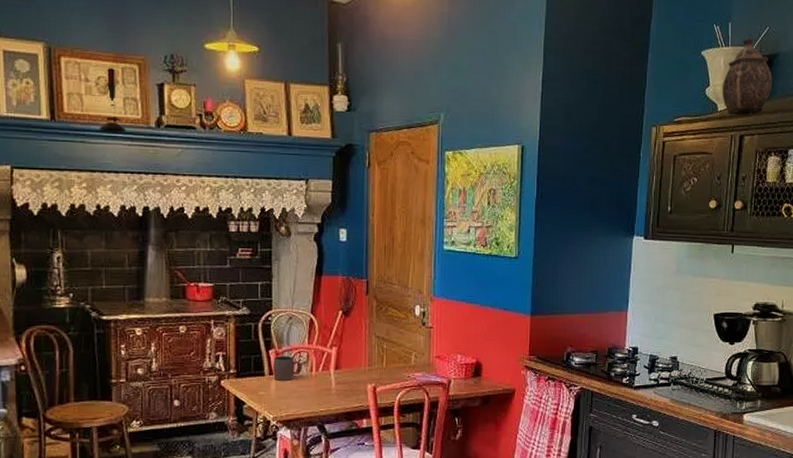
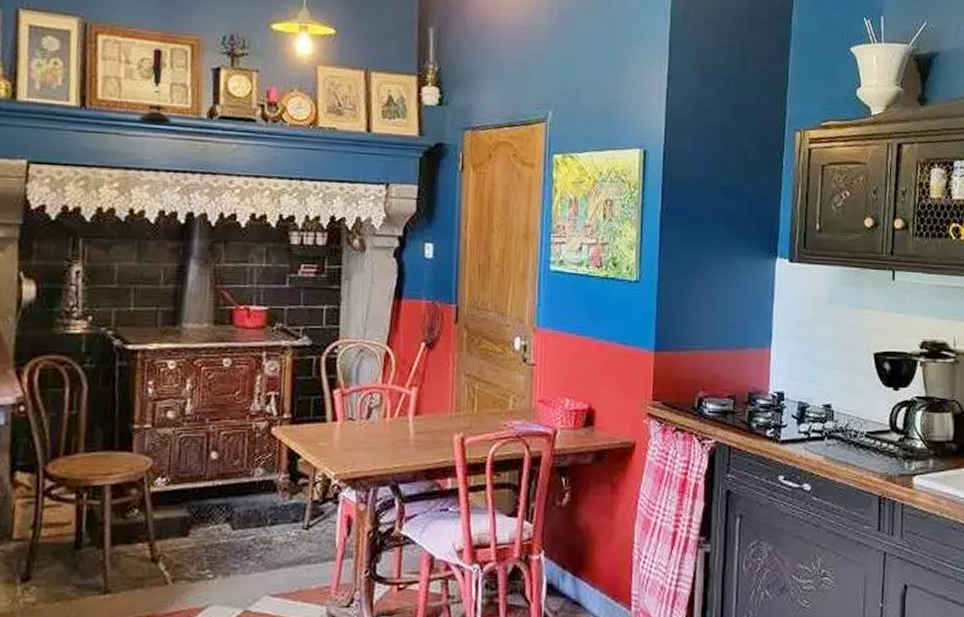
mug: present [273,356,302,382] -> none [337,397,374,430]
decorative jar: present [722,38,772,115] -> none [876,34,932,121]

